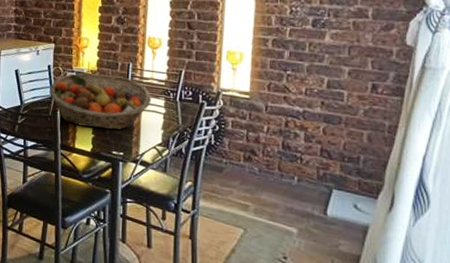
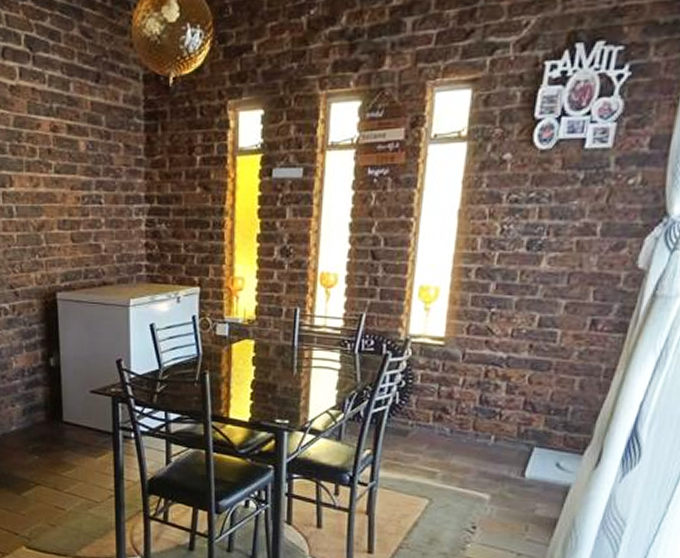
fruit basket: present [50,73,151,130] -> none [195,324,324,393]

